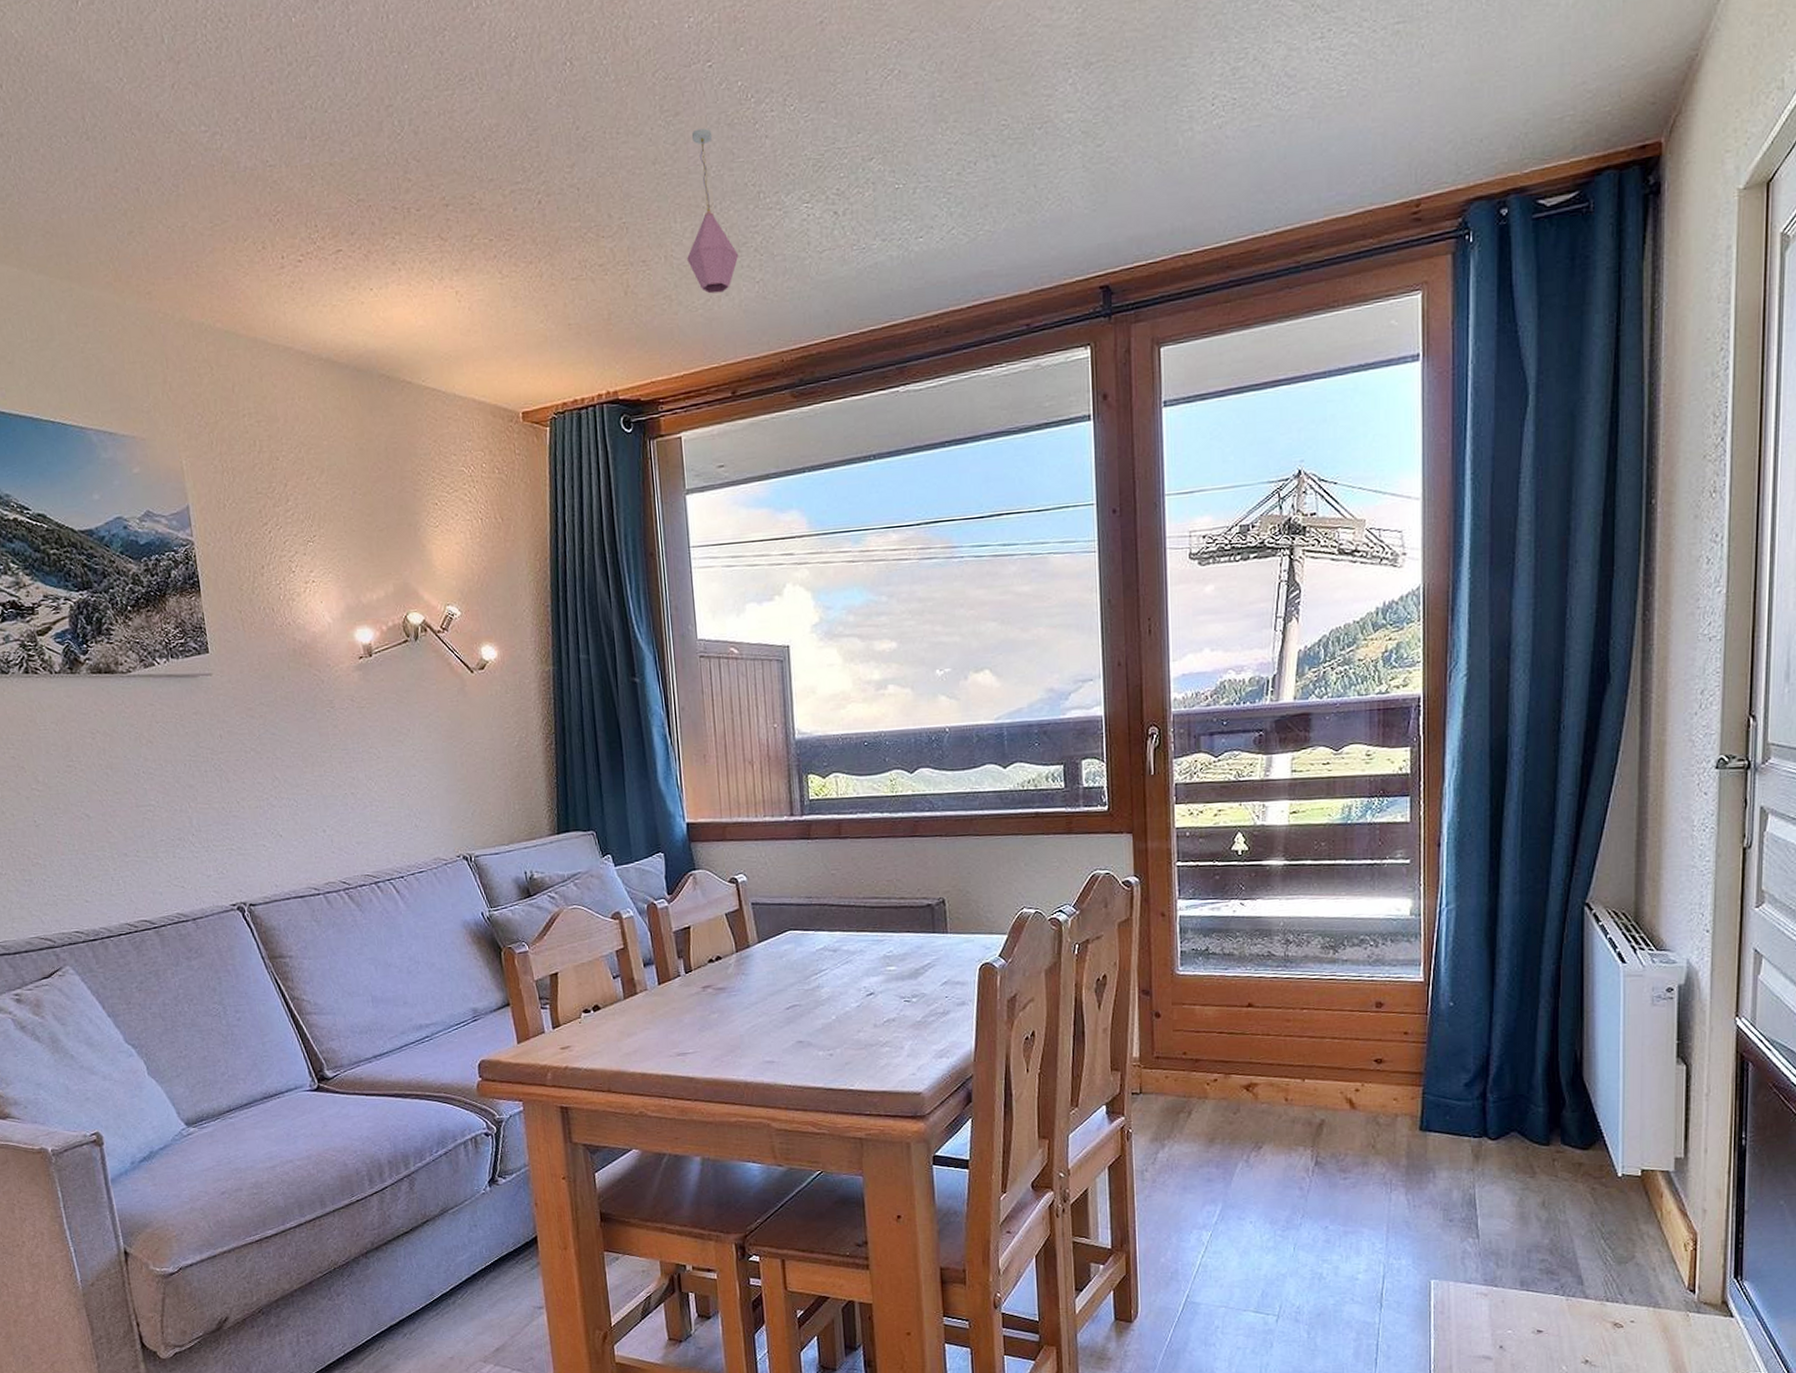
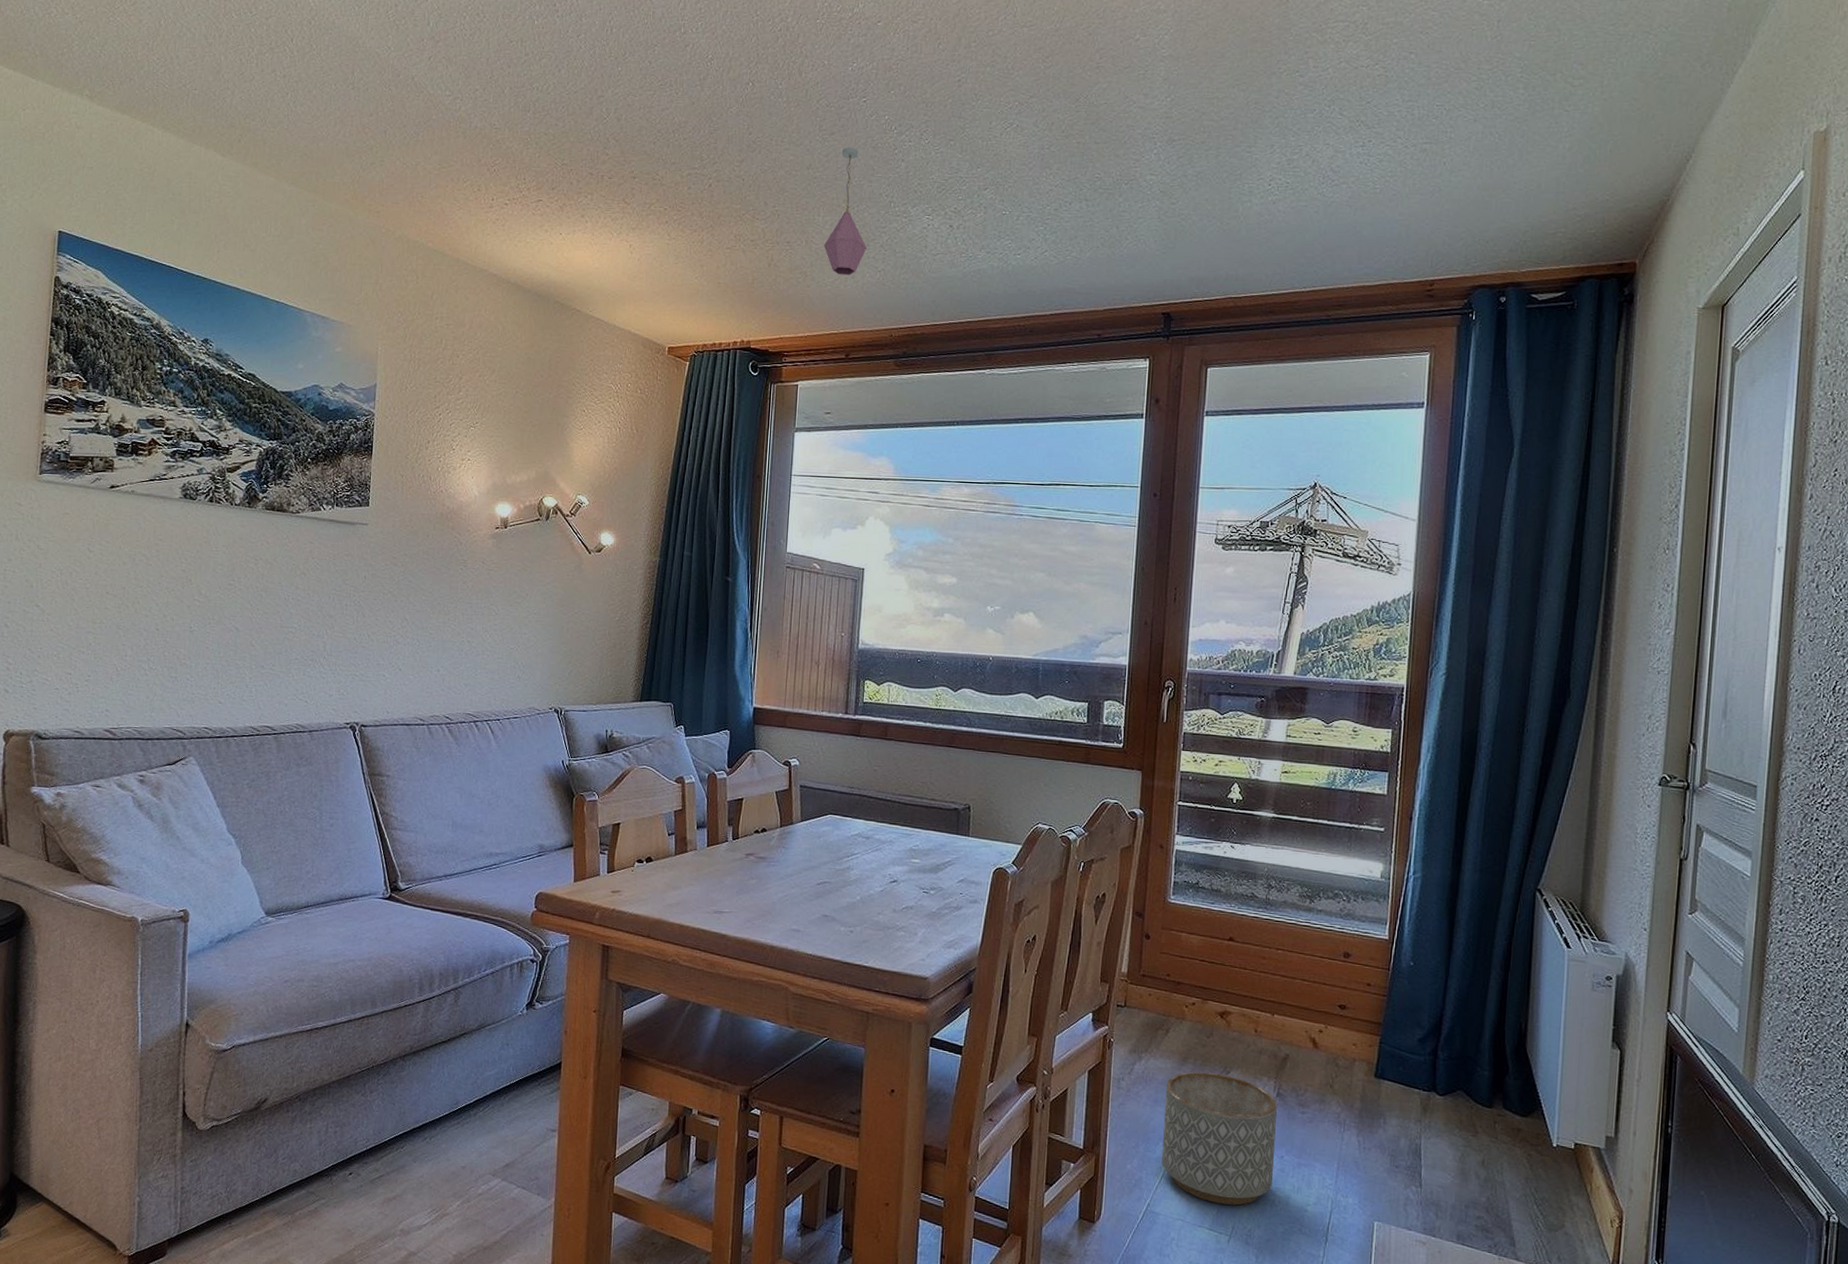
planter: none [1193,1150,1318,1285] -> present [1162,1071,1277,1205]

